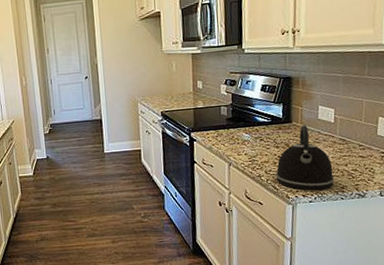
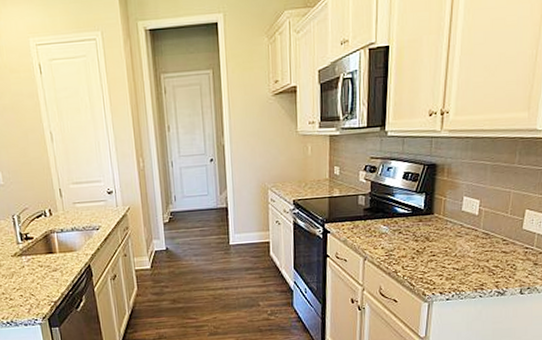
kettle: present [275,125,335,191] -> none [413,217,475,288]

